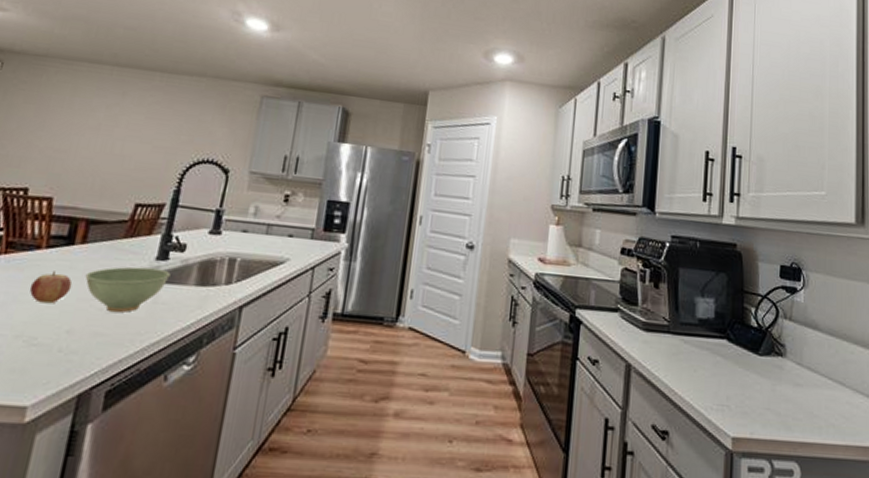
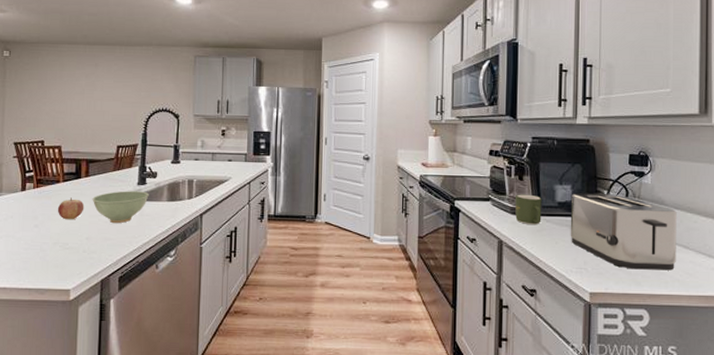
mug: none [648,305,680,347] -> present [515,194,542,226]
toaster: none [711,307,832,413] -> present [570,192,677,271]

